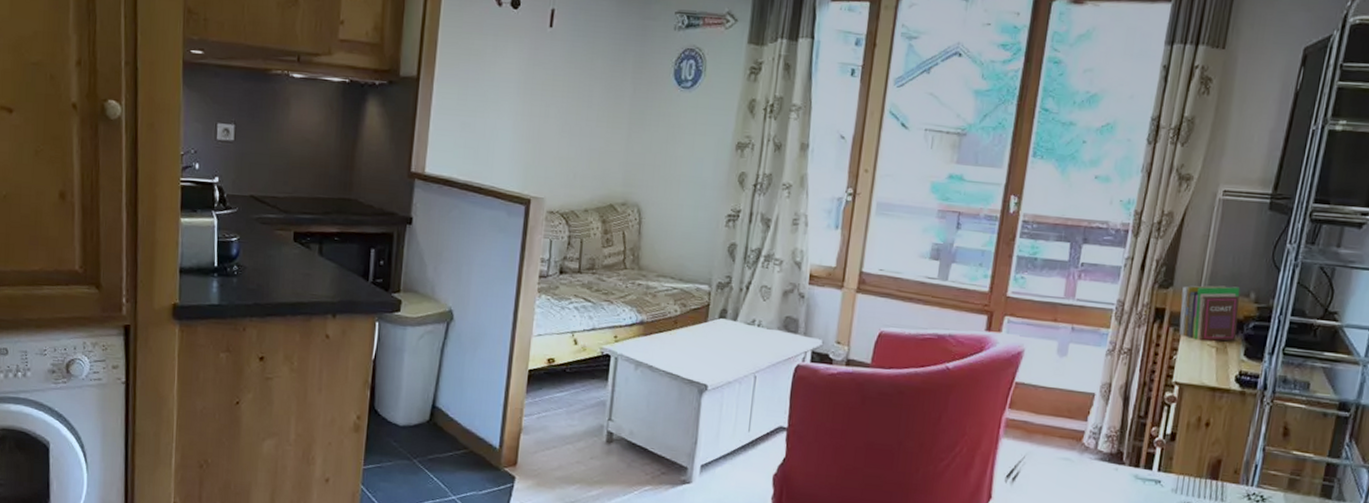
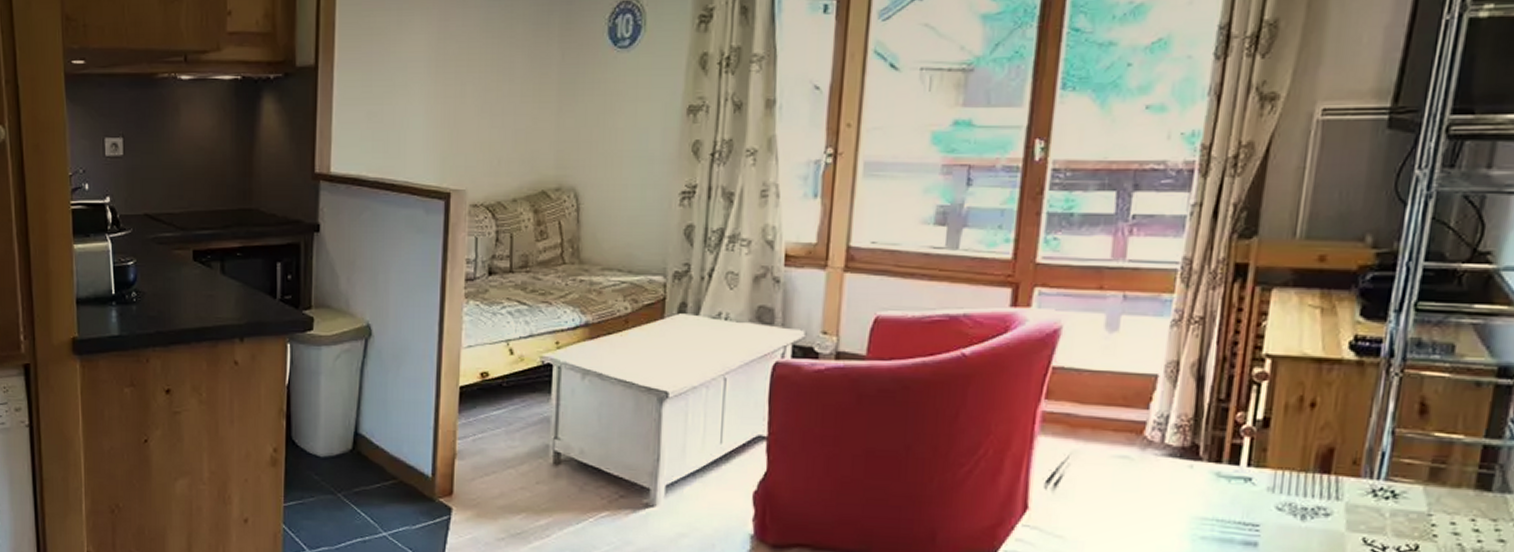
books: present [1179,285,1241,342] -> none [1268,229,1352,301]

